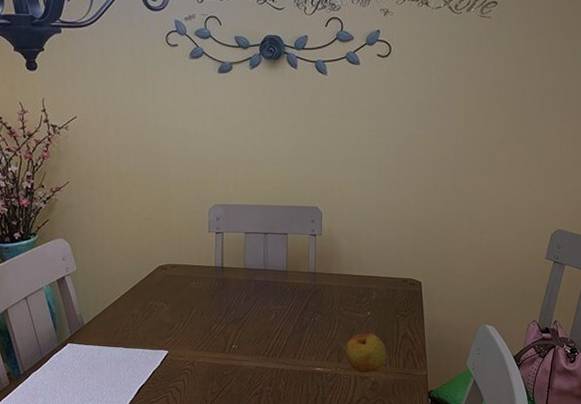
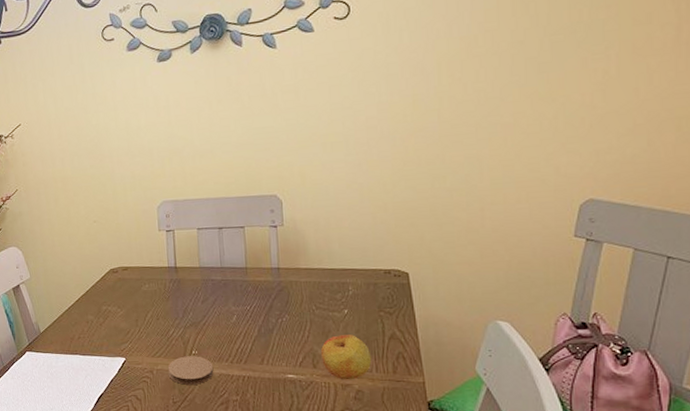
coaster: none [208,350,251,377] -> present [167,356,214,385]

